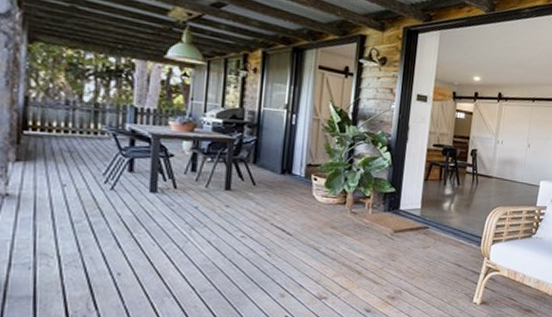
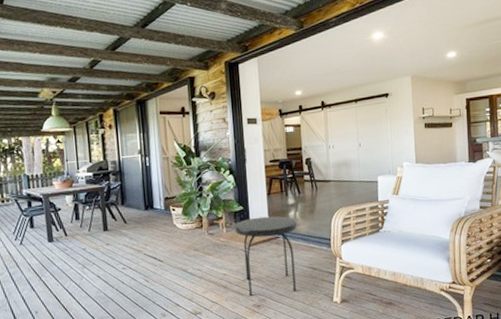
side table: none [380,202,451,287] -> present [233,216,298,296]

